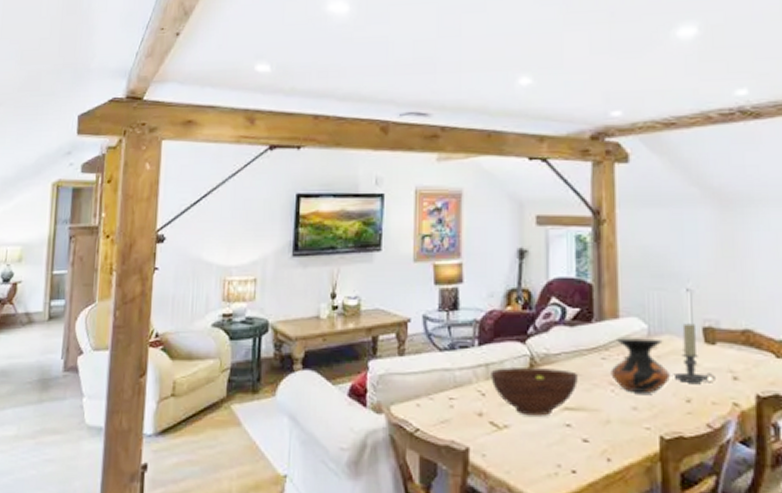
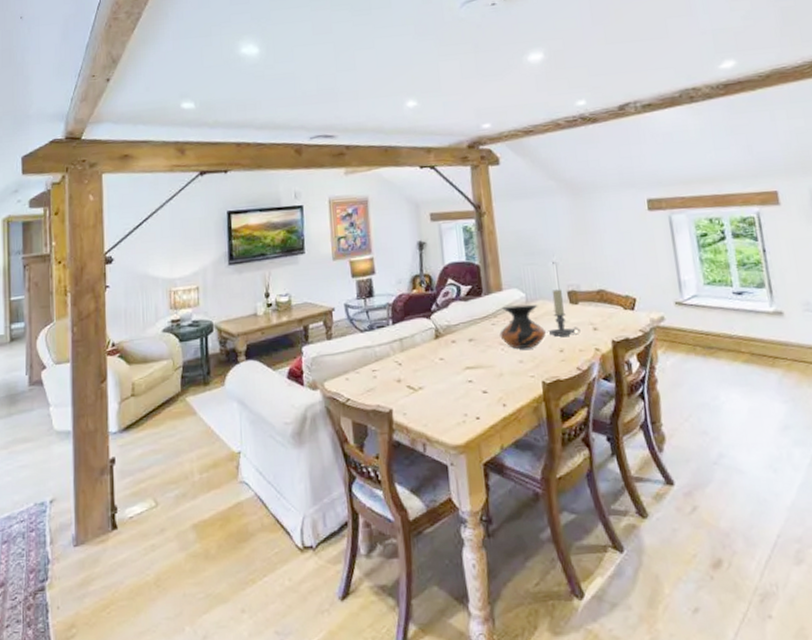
fruit bowl: present [491,367,578,416] -> none [404,336,475,377]

